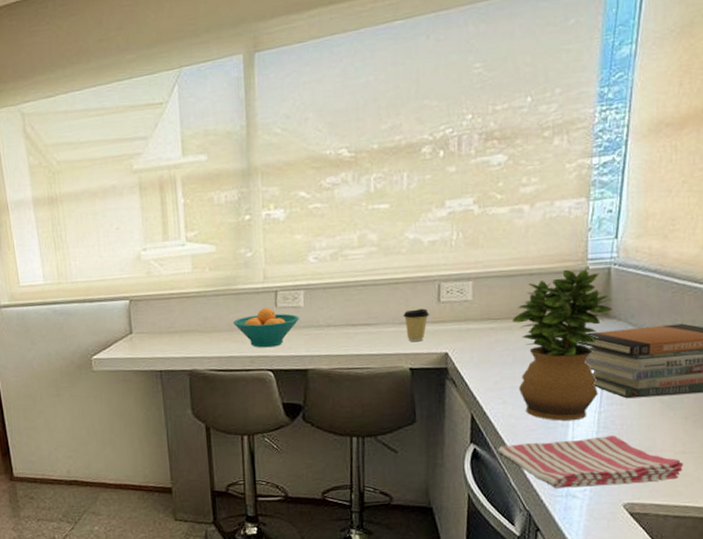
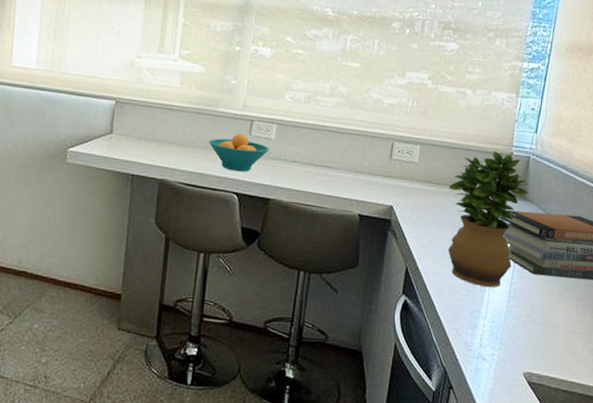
coffee cup: present [403,308,429,342] -> none [359,161,381,192]
dish towel: present [498,435,684,489] -> none [425,301,574,356]

